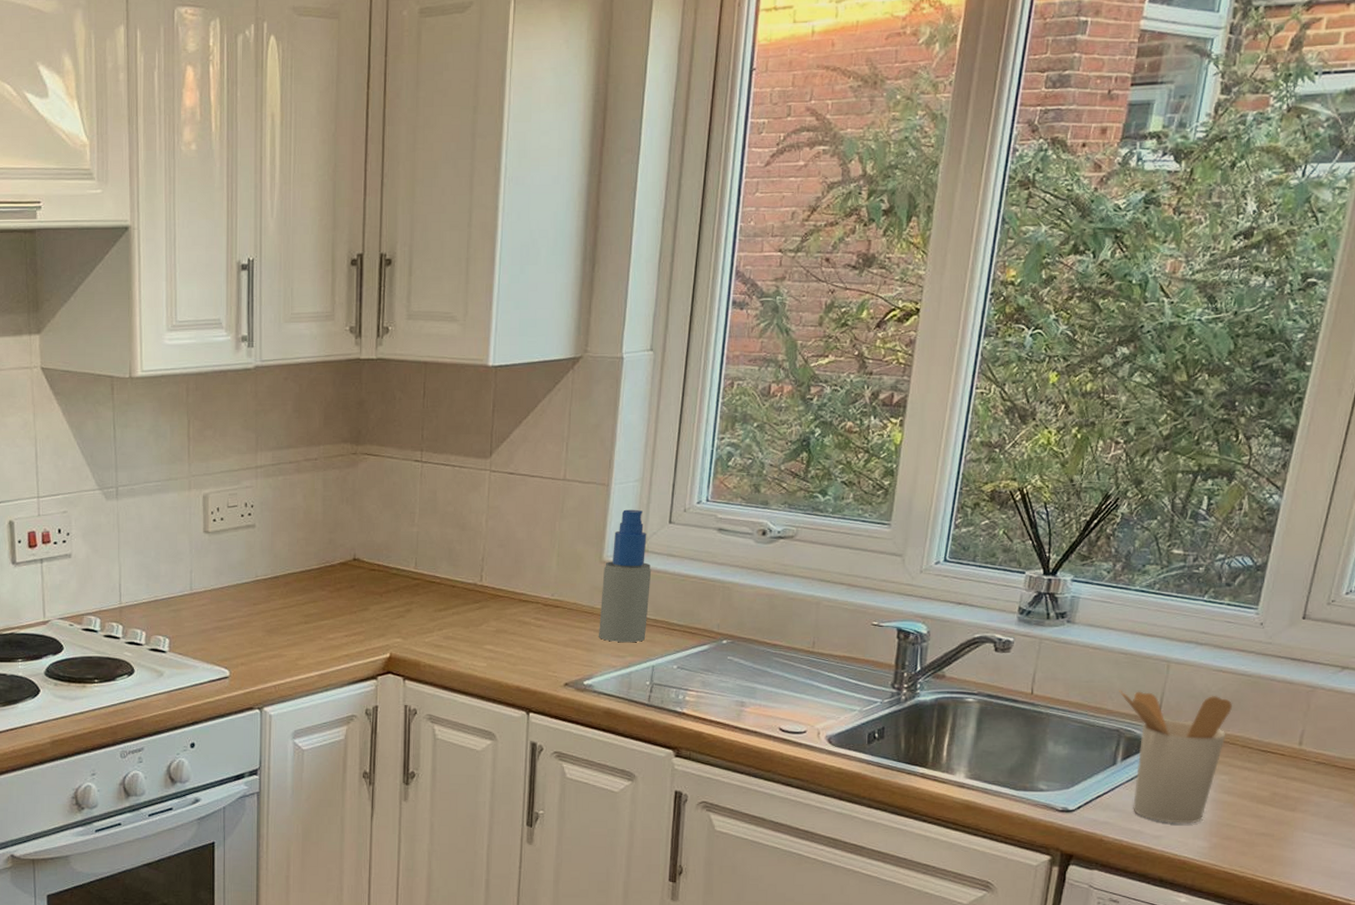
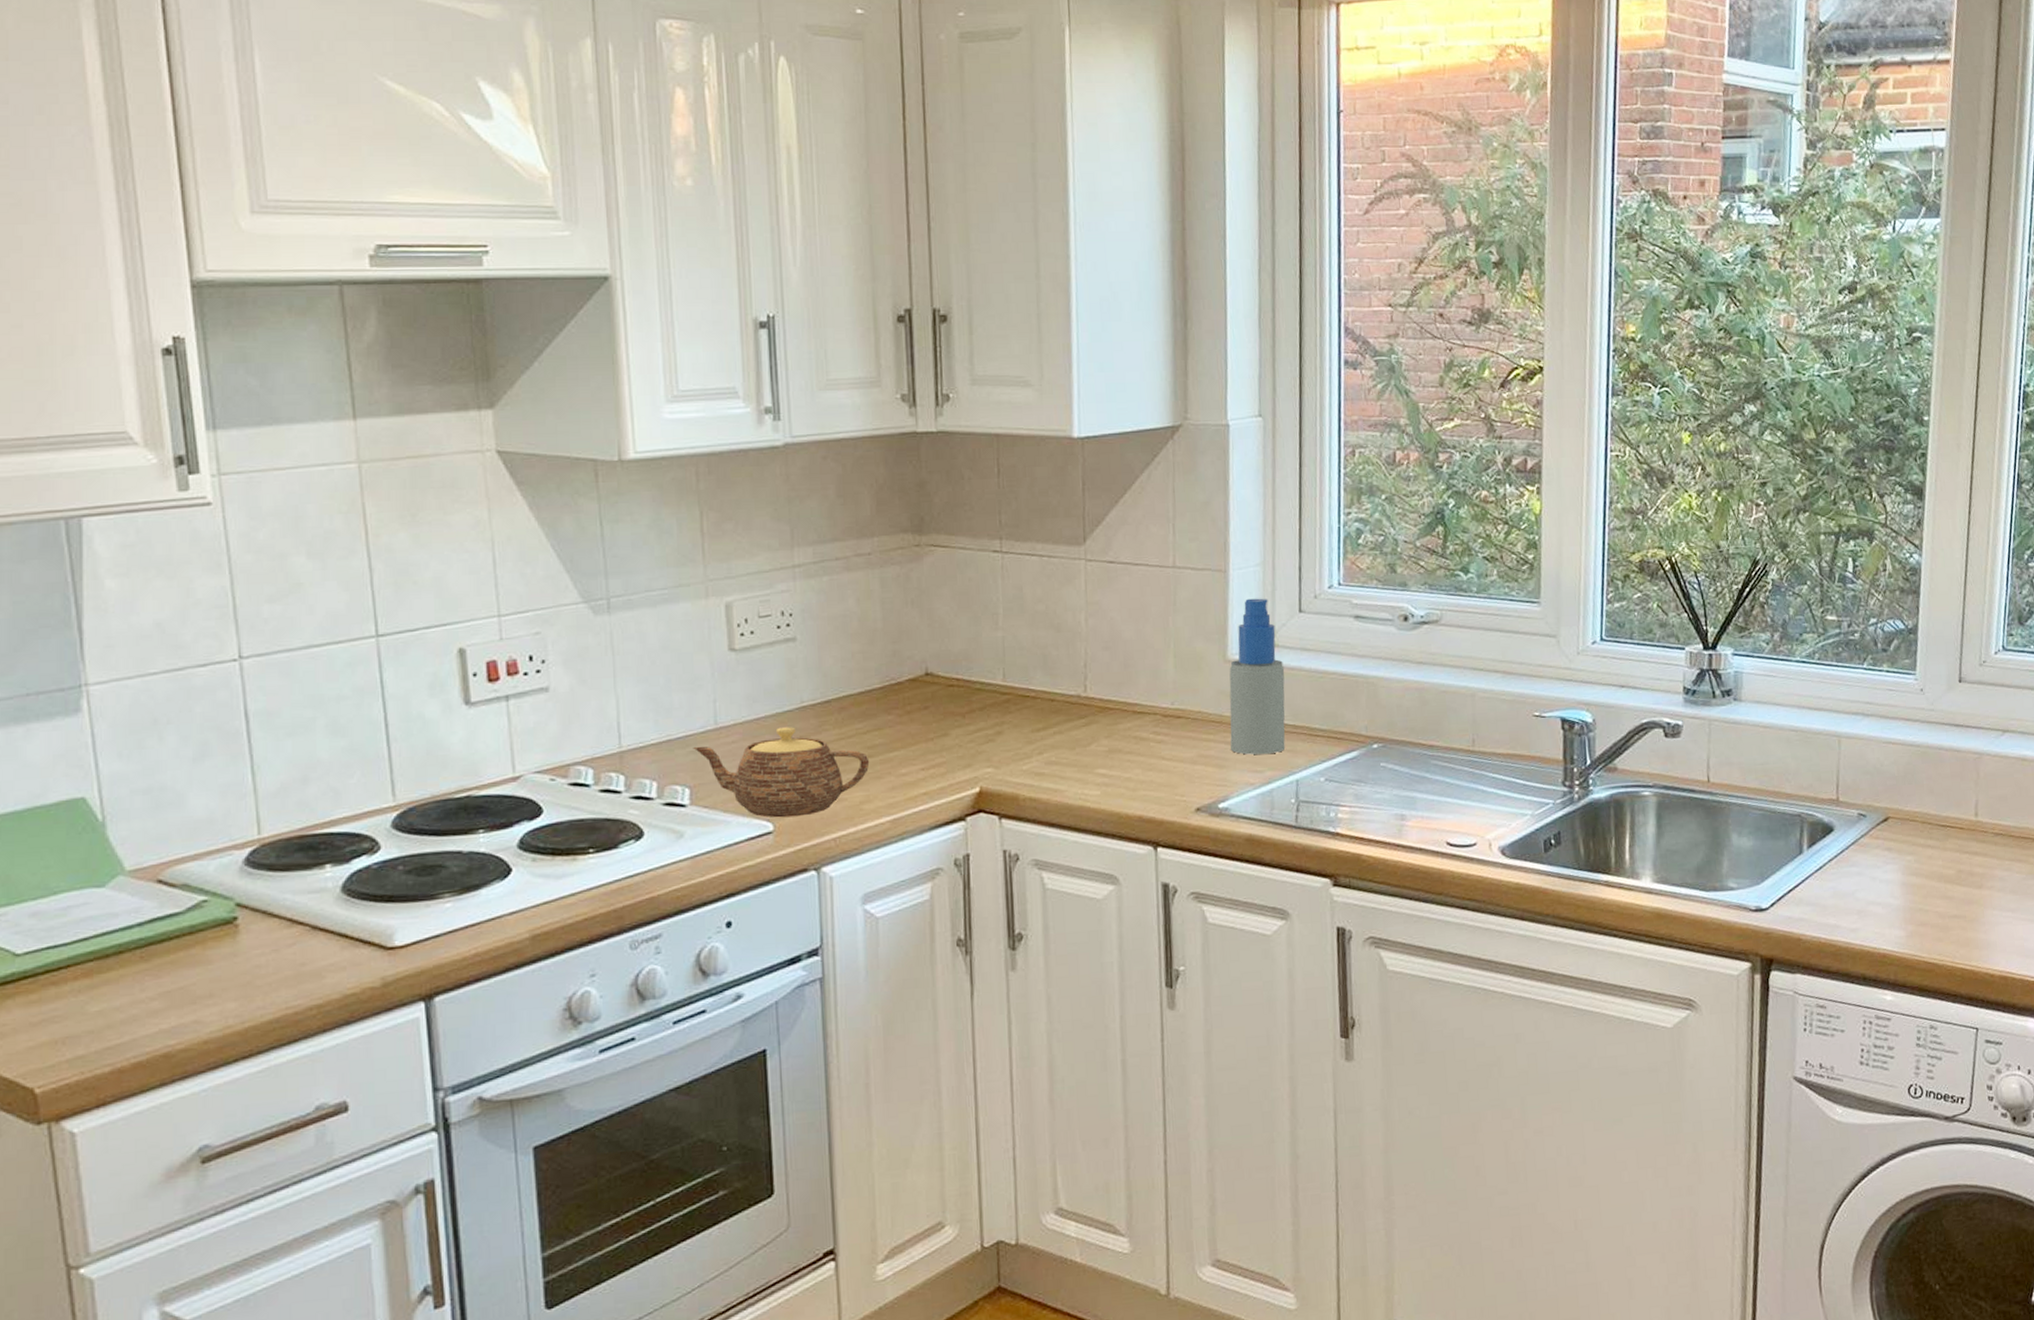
teapot: none [173,596,305,666] -> present [693,727,870,818]
utensil holder: present [1119,690,1232,824] -> none [1795,769,1907,914]

